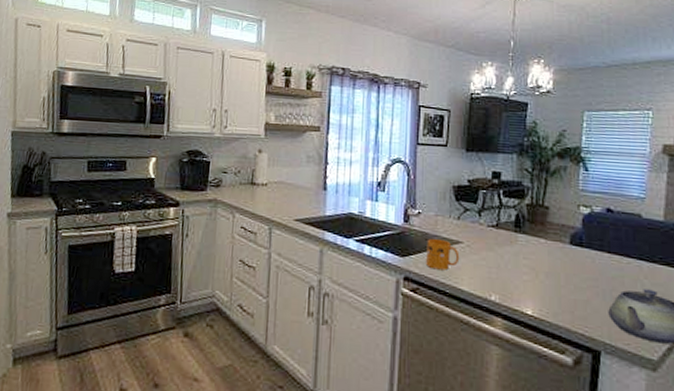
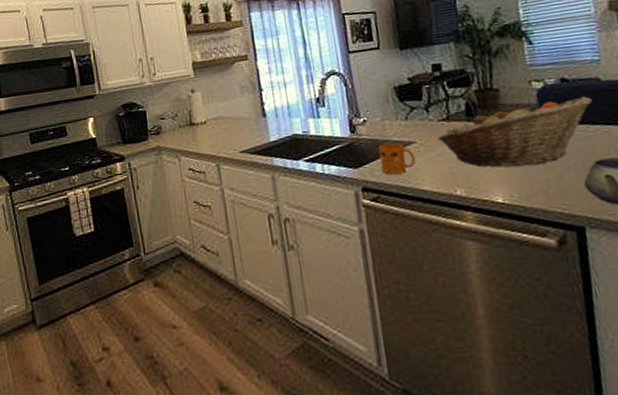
fruit basket: none [484,223,630,286] -> present [437,96,592,167]

